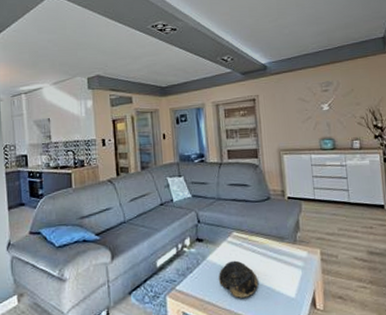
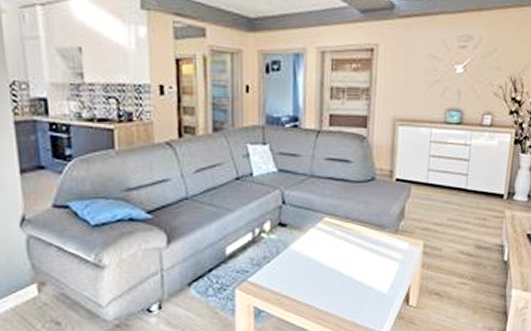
decorative bowl: present [219,260,259,298] -> none [302,250,348,292]

